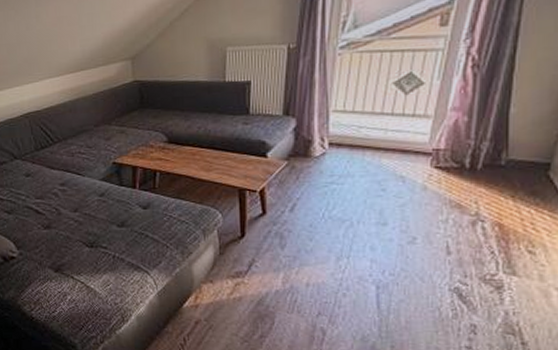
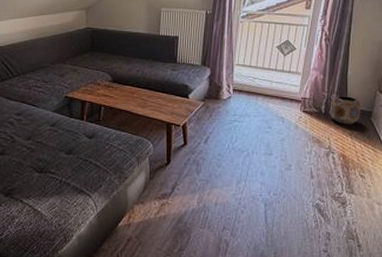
planter: none [480,143,532,183] -> present [331,96,361,125]

